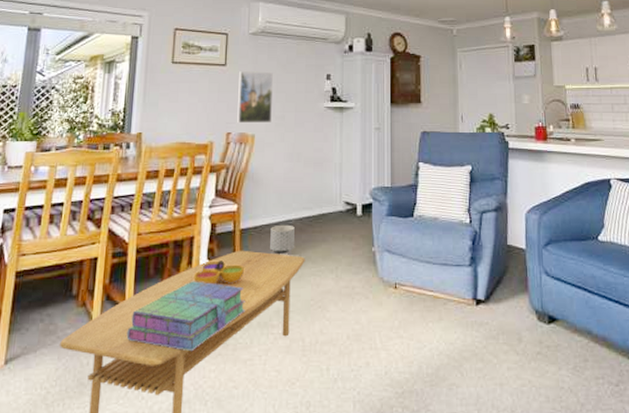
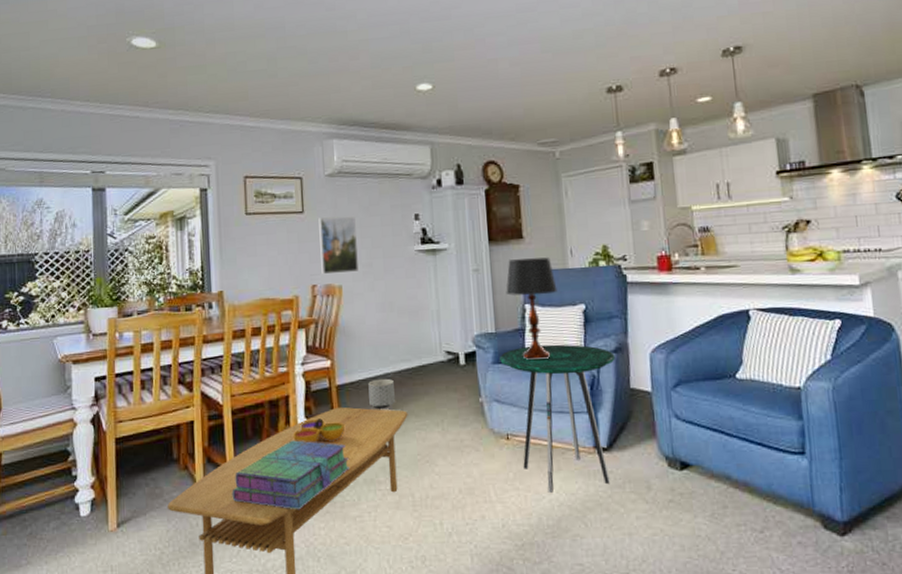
side table: none [393,201,495,341] -> present [500,344,615,493]
table lamp: none [403,121,448,215] -> present [506,257,557,361]

